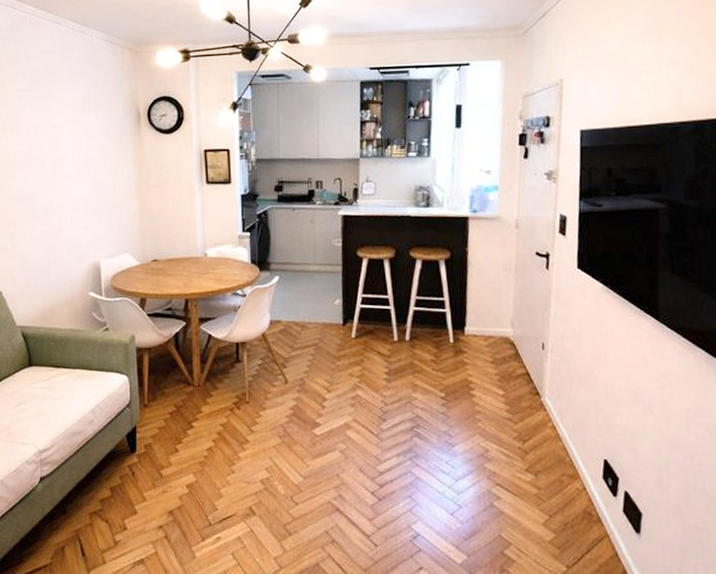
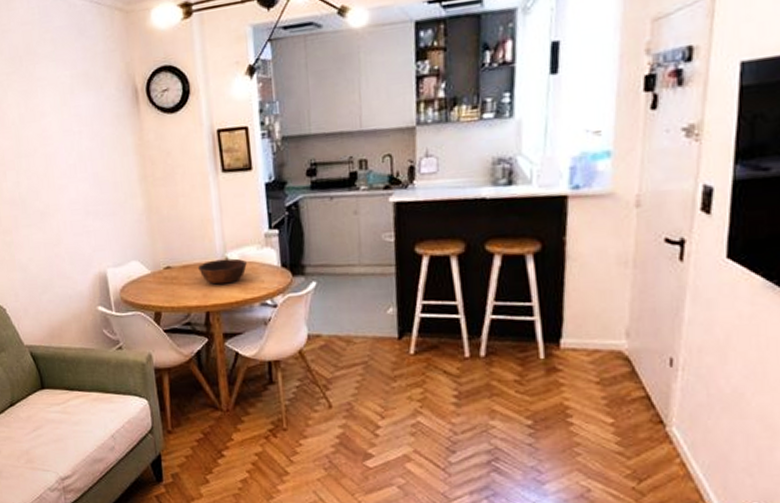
bowl: none [181,254,222,276] -> present [198,258,247,285]

